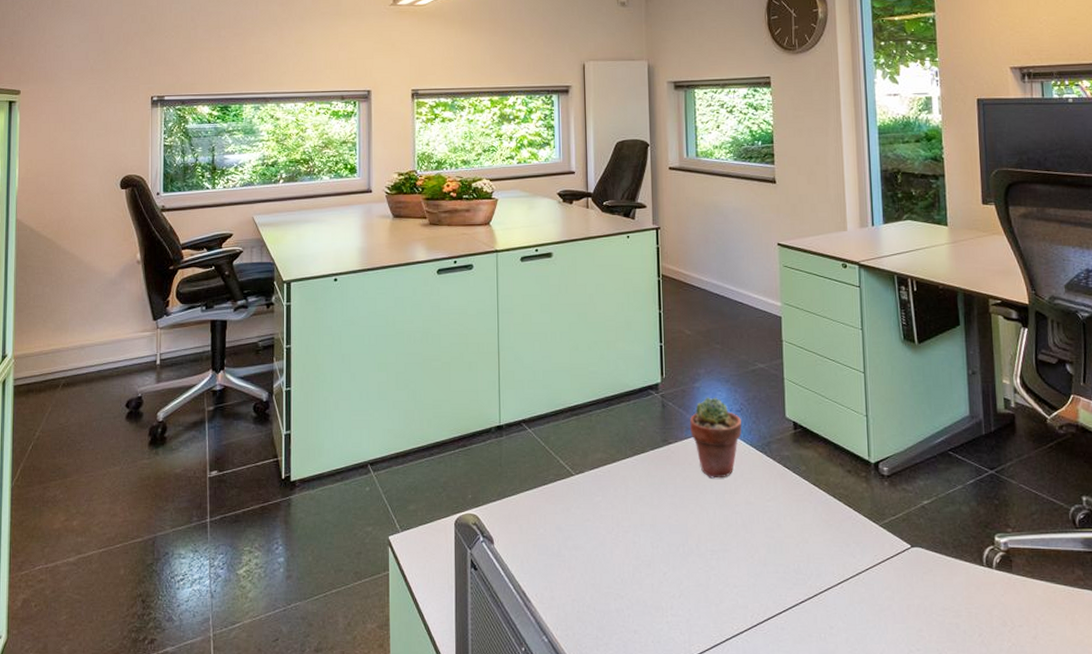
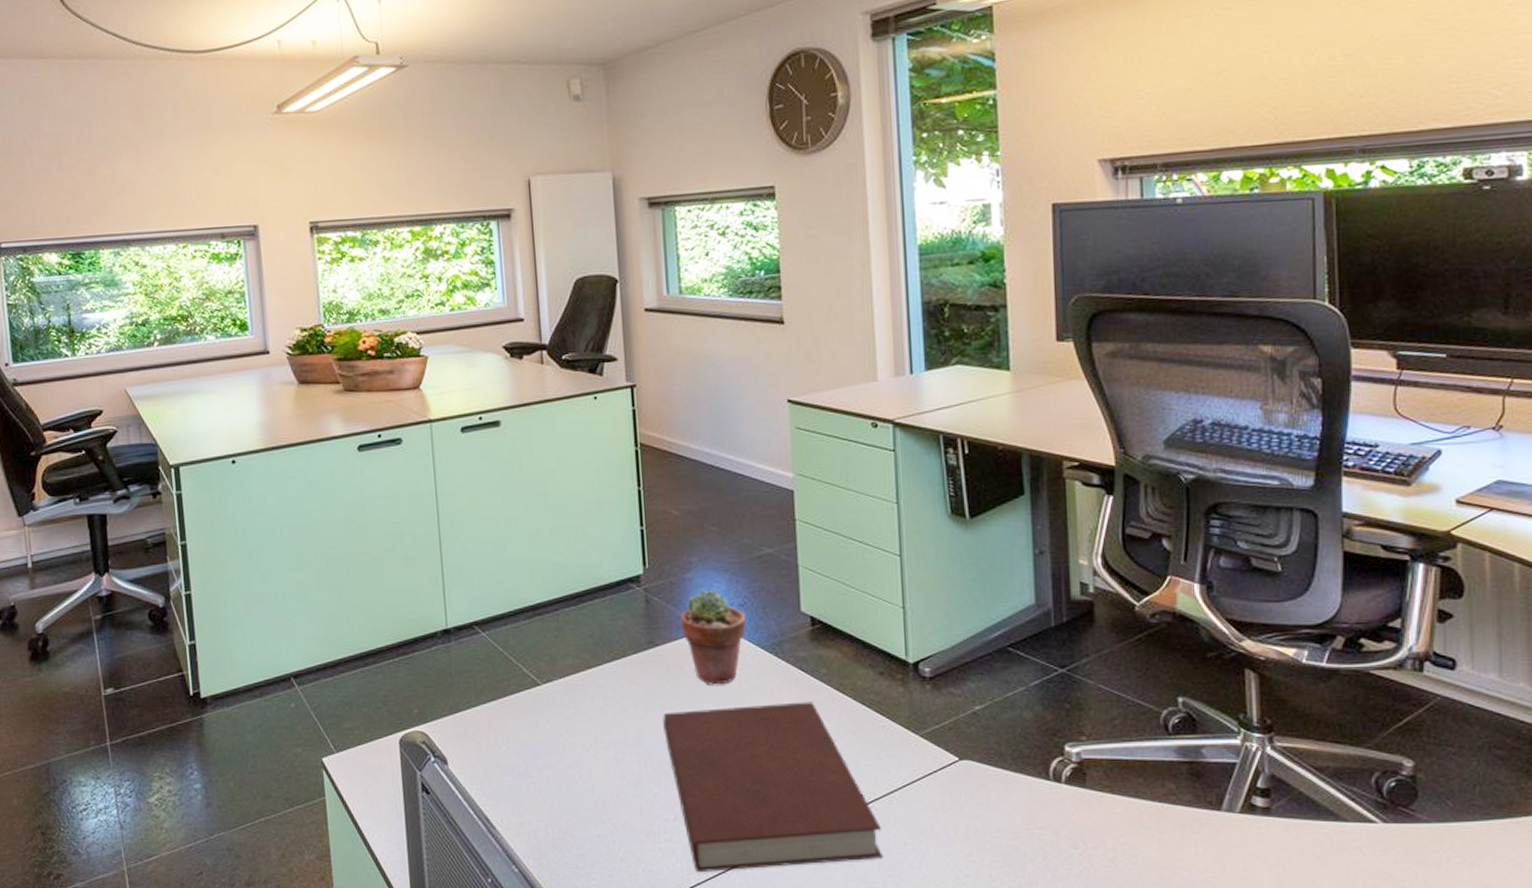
notebook: none [673,494,851,643] -> present [663,701,884,872]

